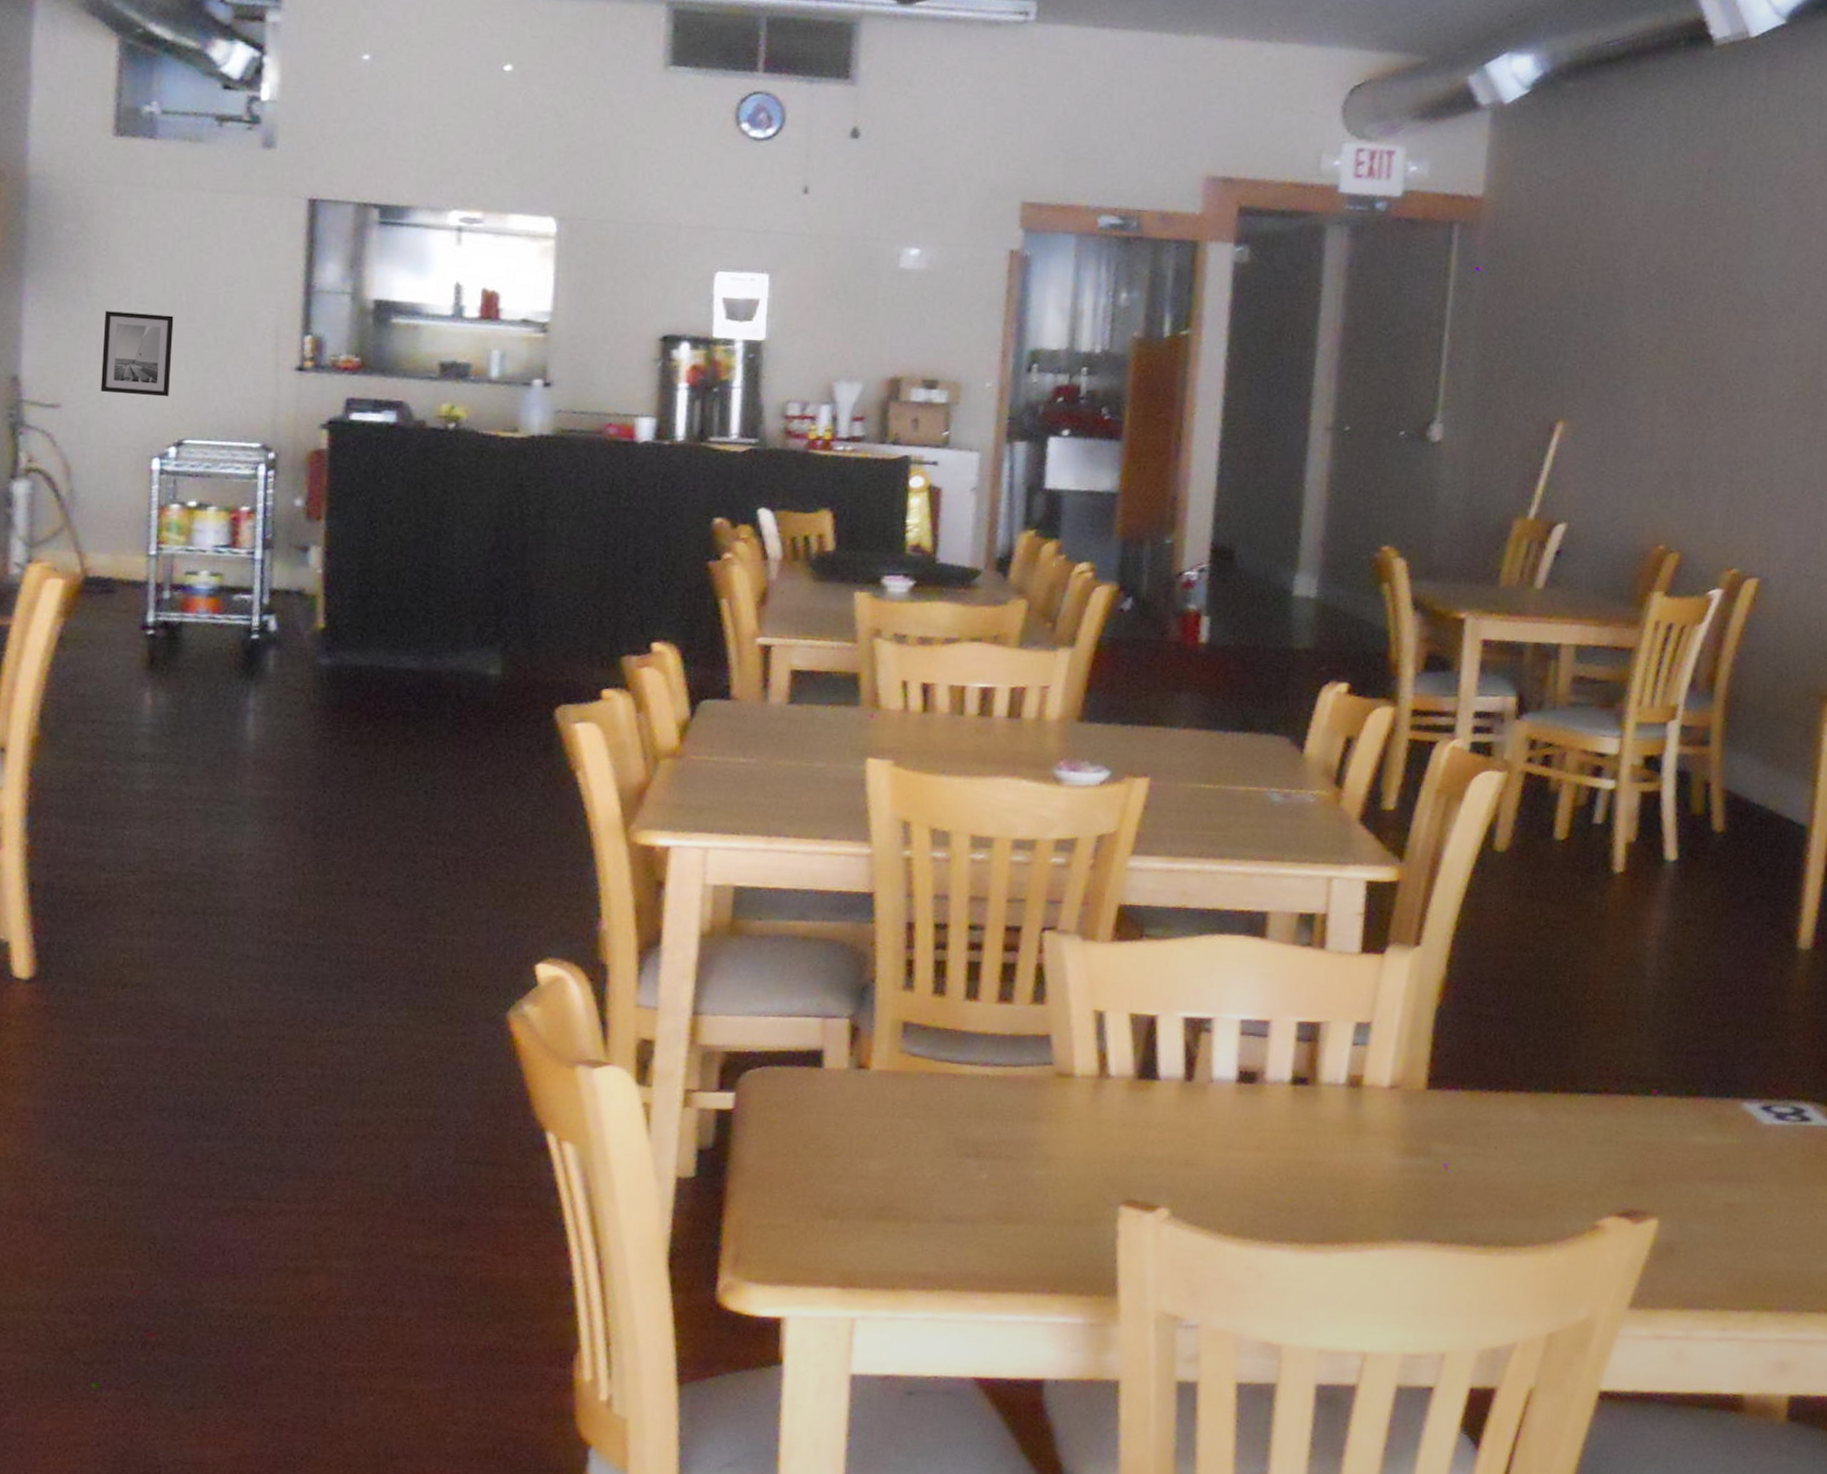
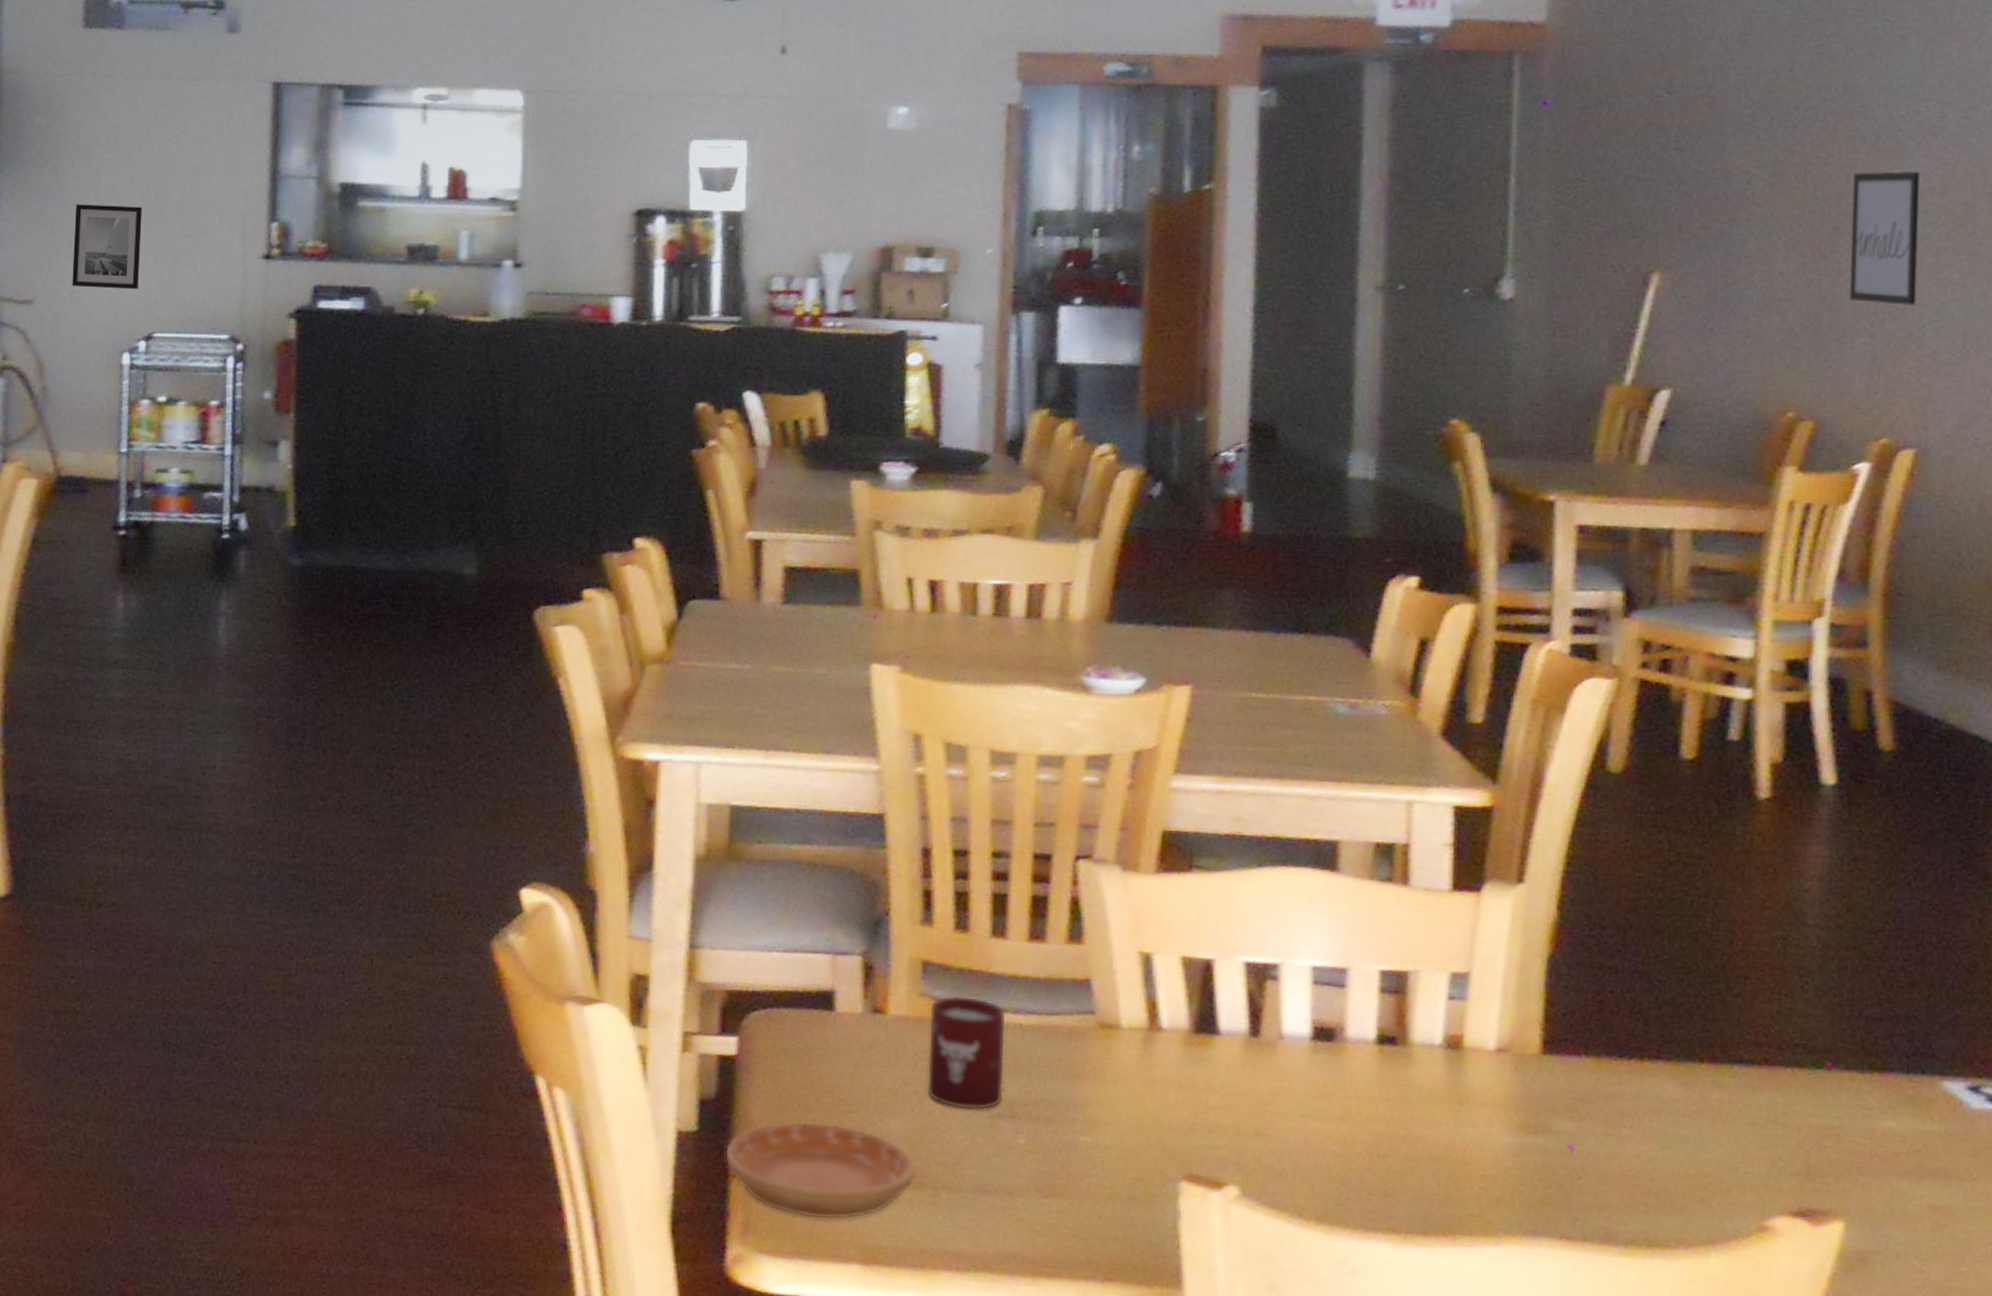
saucer: none [719,1165,890,1250] -> present [724,1121,915,1220]
cup: none [902,1051,975,1151] -> present [926,995,1006,1111]
wall art: none [1716,339,1779,456] -> present [1850,171,1920,306]

